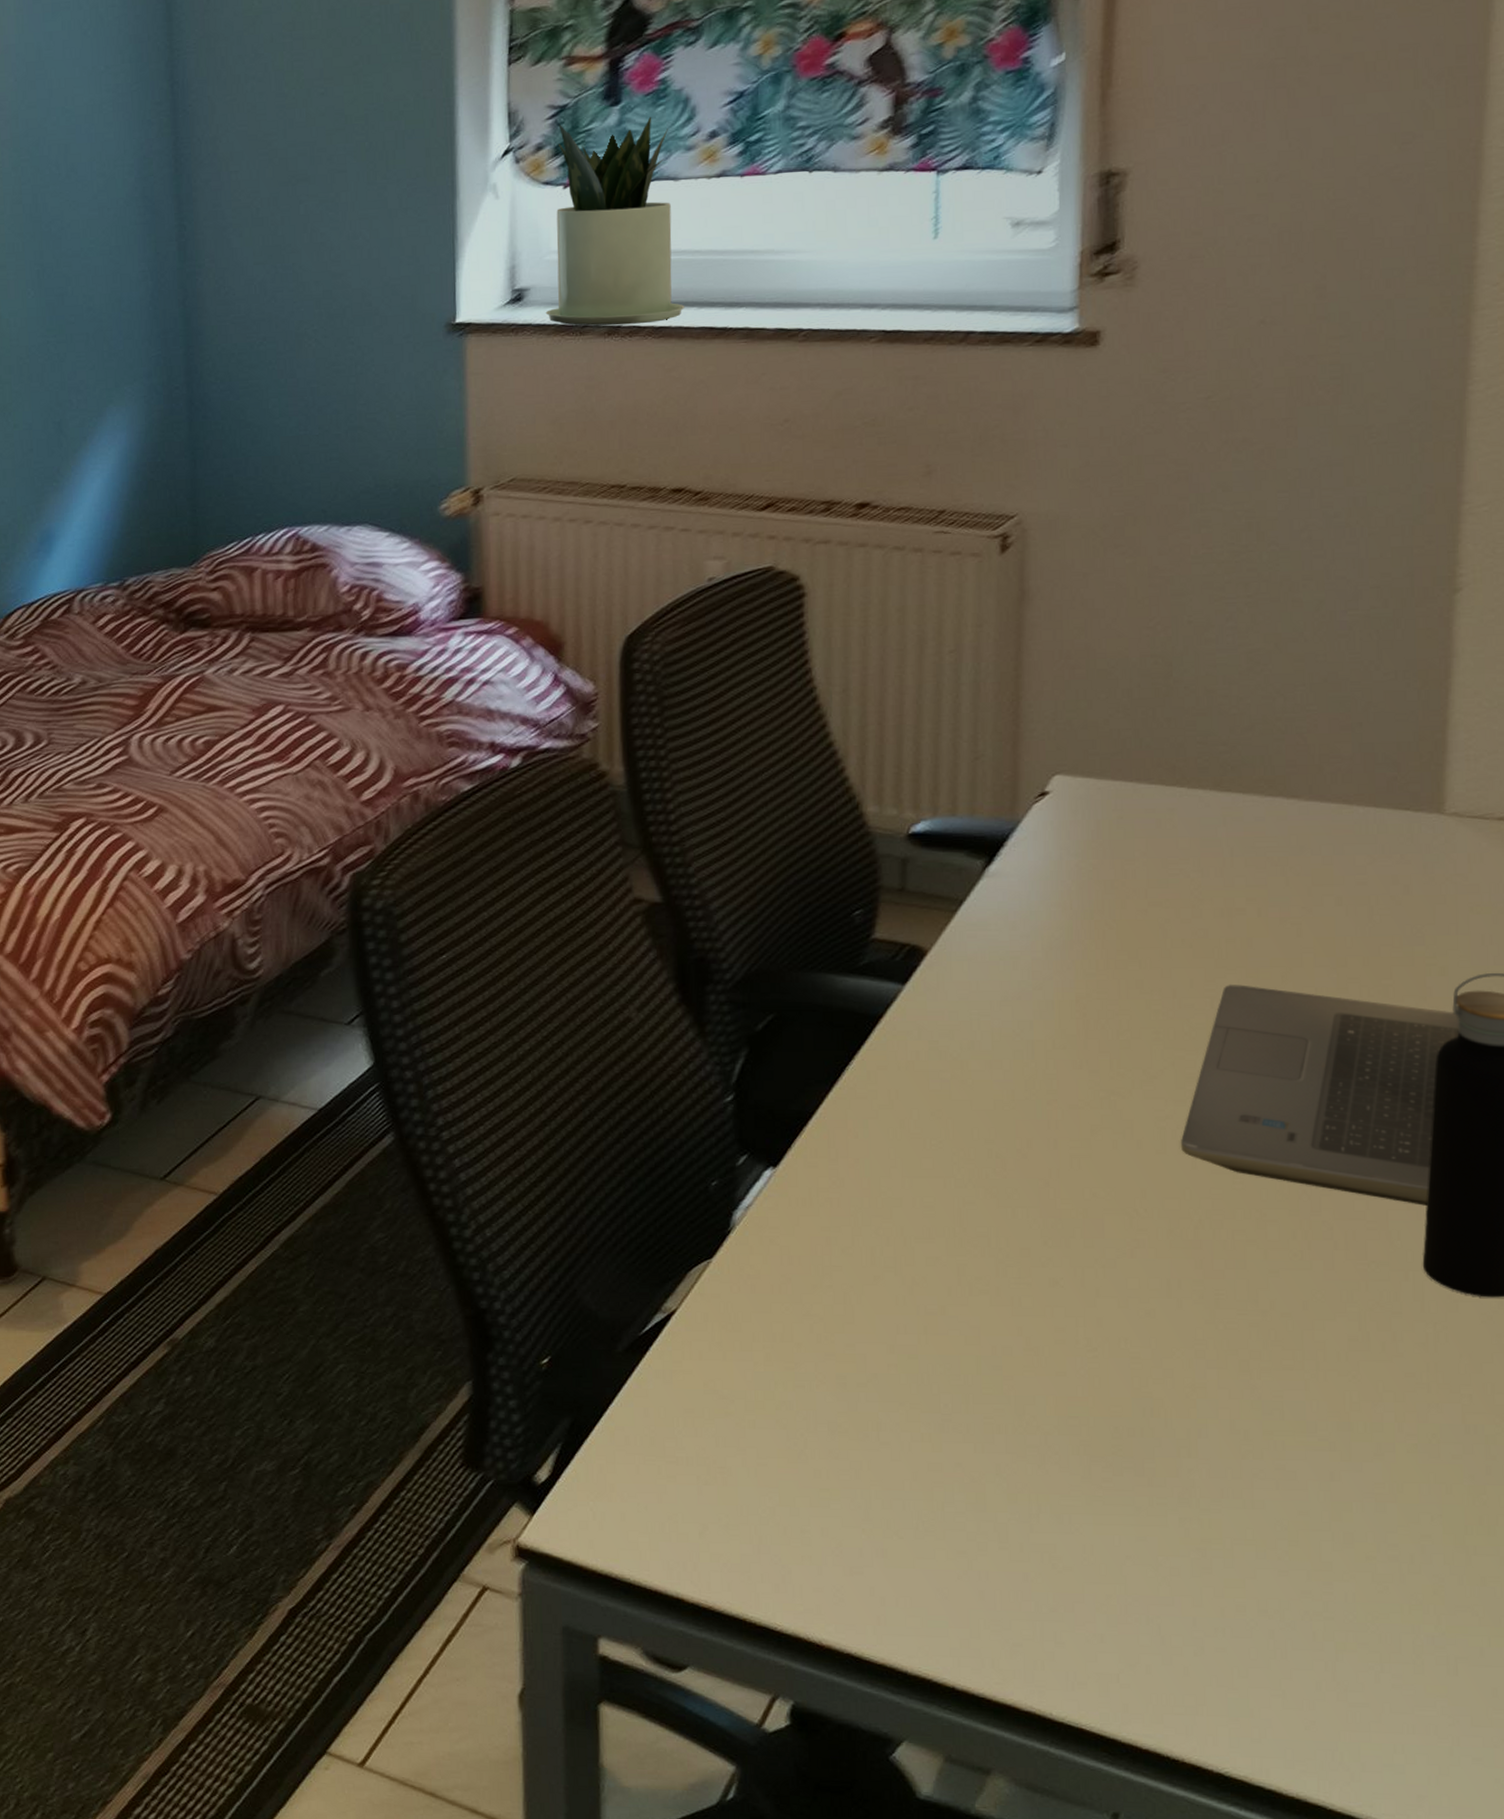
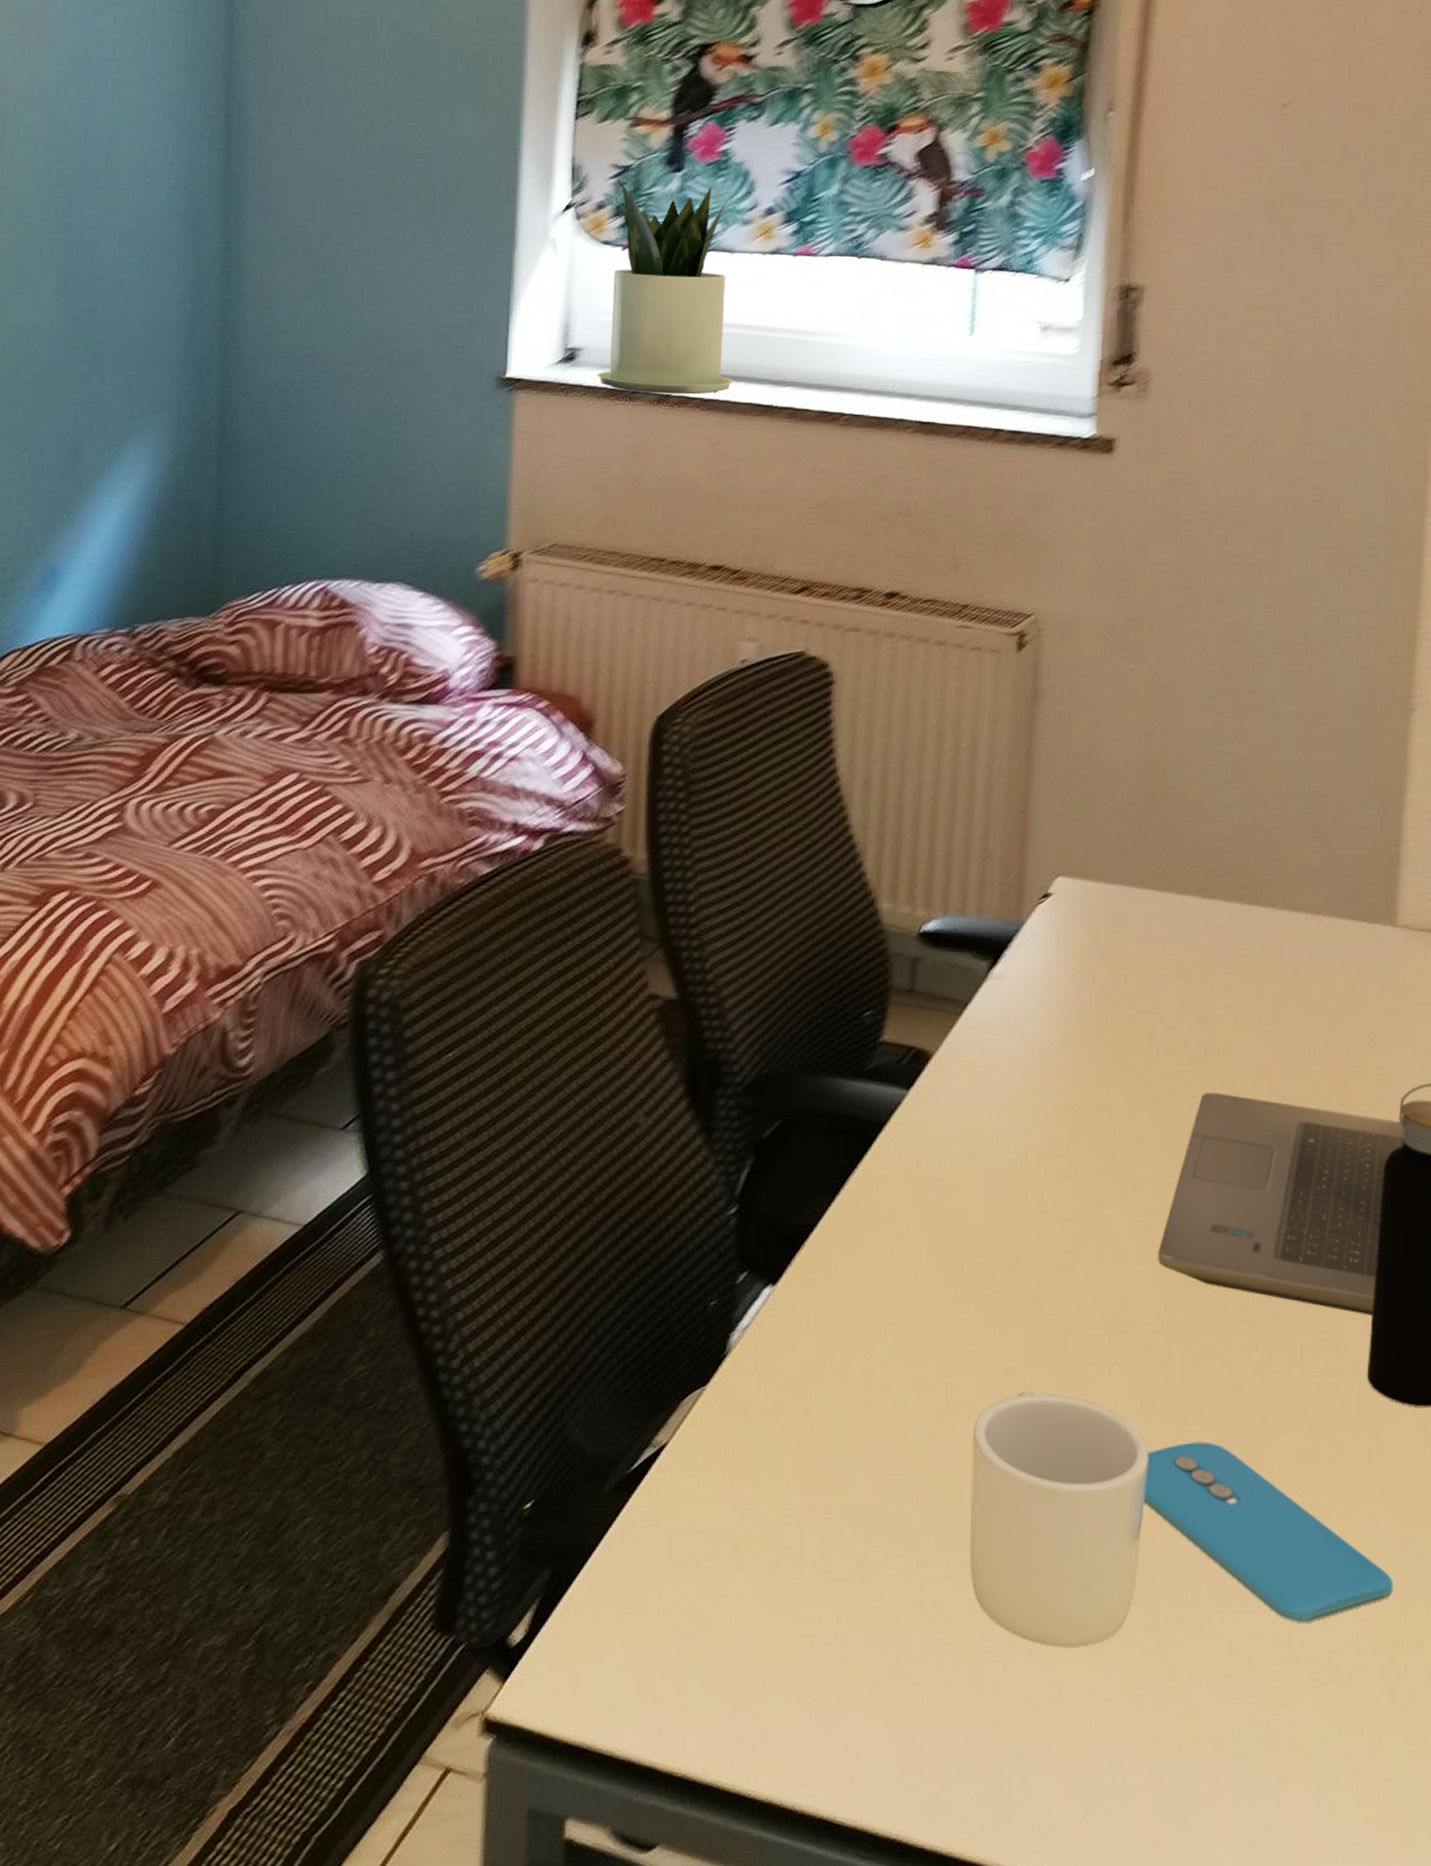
mug: none [987,1271,1178,1513] -> present [970,1391,1148,1647]
phone: none [1174,1324,1459,1502] -> present [1143,1442,1393,1623]

